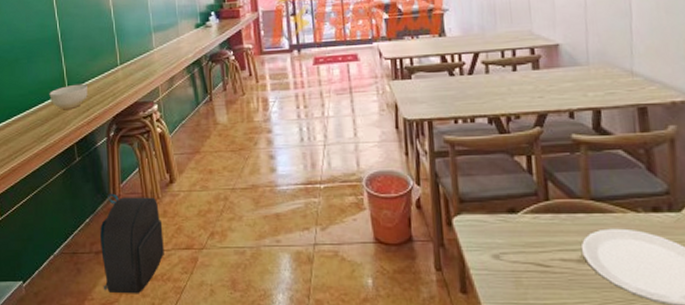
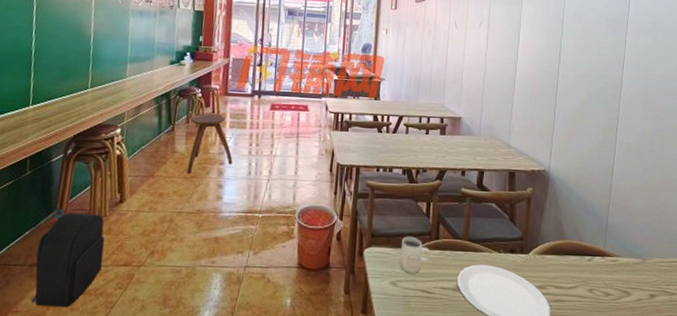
bowl: present [49,83,89,110] -> none [10,100,54,124]
stool: none [226,76,281,146] -> present [186,113,233,174]
mug: none [499,199,541,243] -> present [400,236,431,273]

